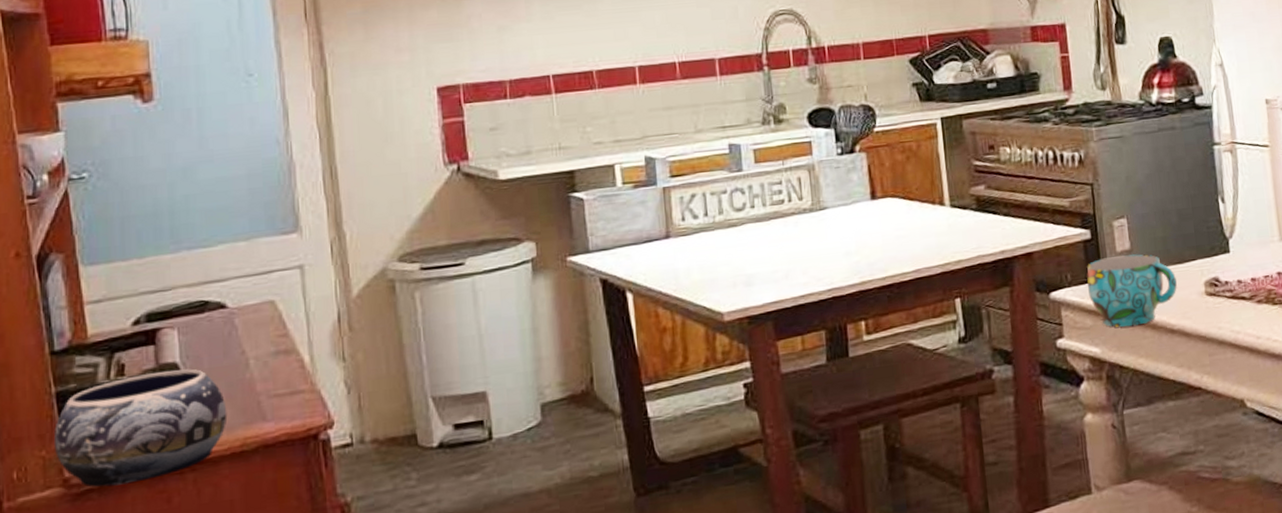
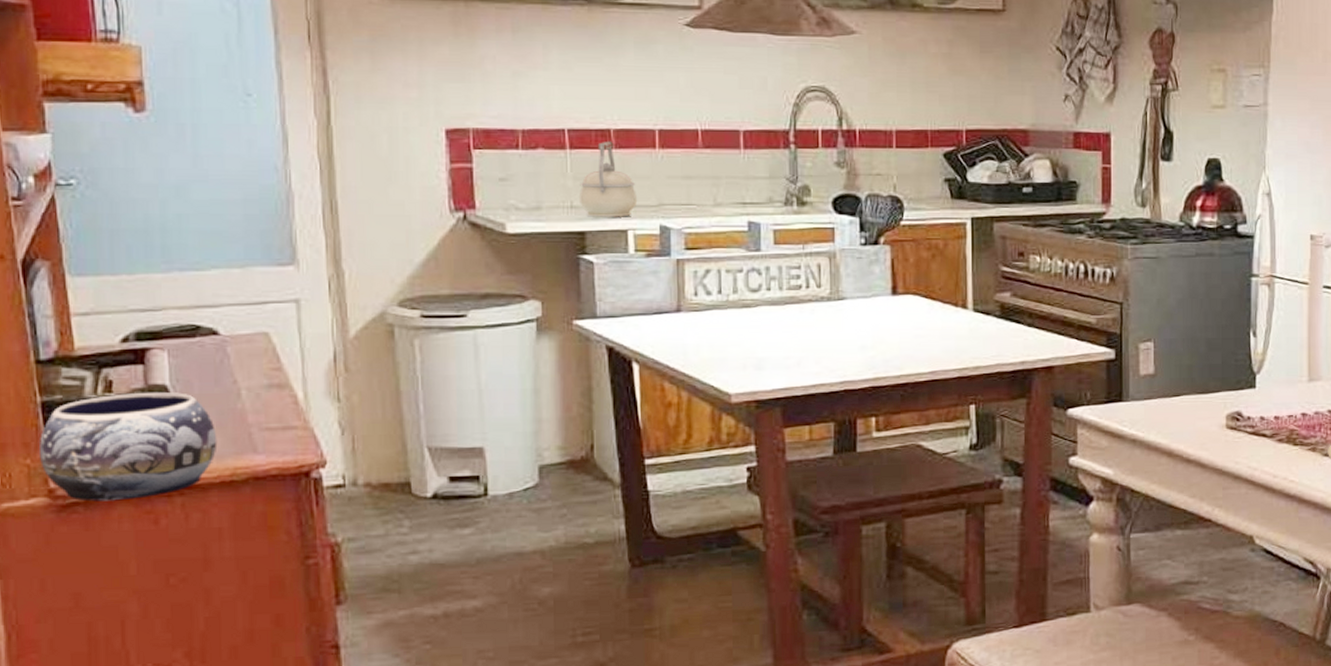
kettle: none [566,81,623,156] -> present [578,141,638,217]
cup: present [1086,254,1177,327] -> none [1106,379,1198,452]

